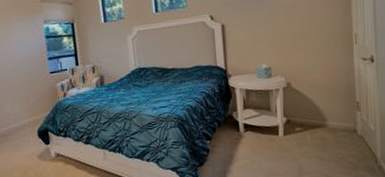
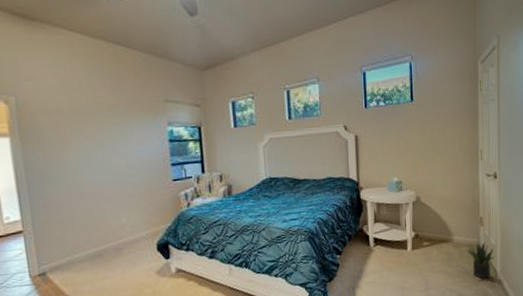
potted plant: none [341,126,375,165] -> present [465,241,495,279]

